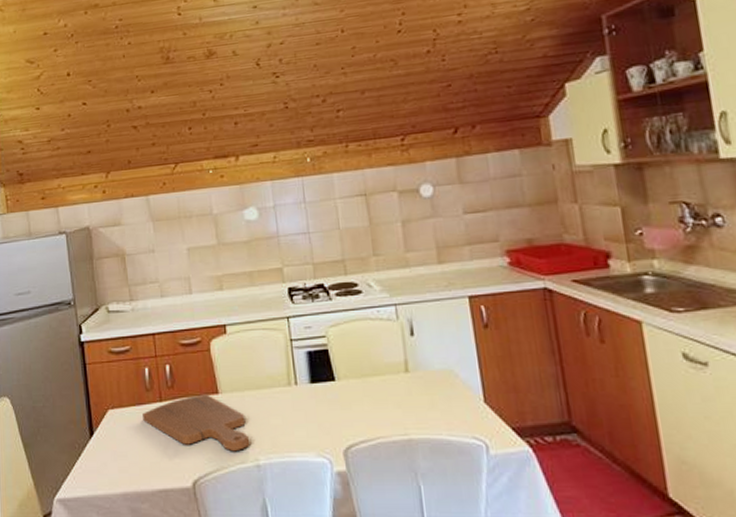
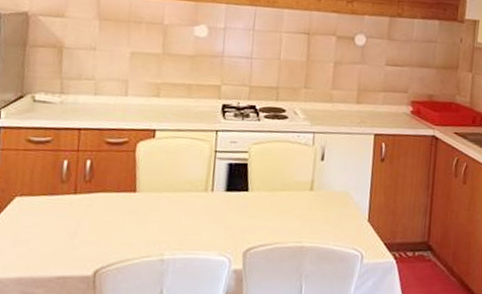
cutting board: present [143,394,250,452] -> none [52,191,159,246]

